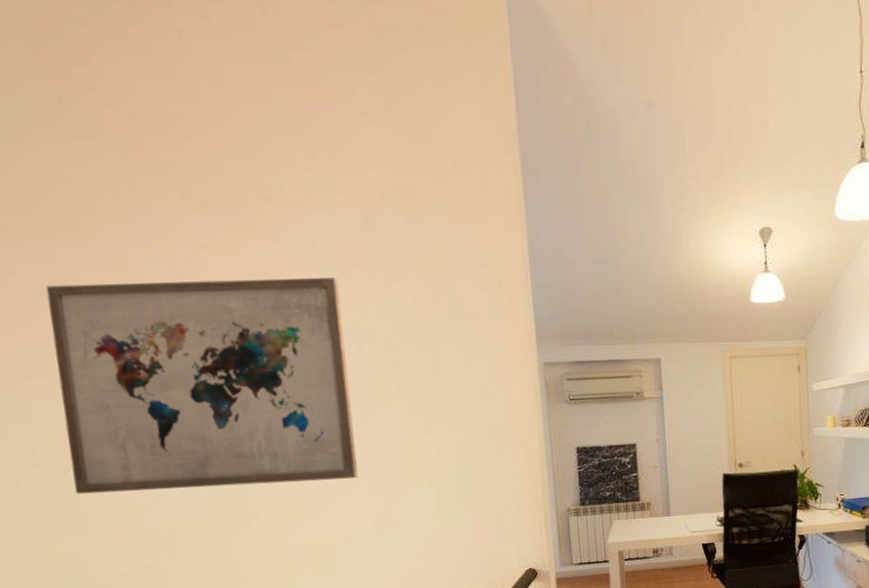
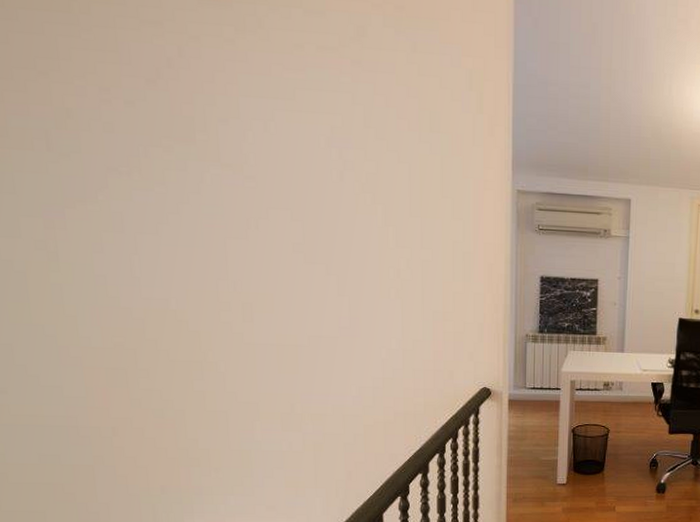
wall art: present [46,277,358,494] -> none [37,59,328,283]

